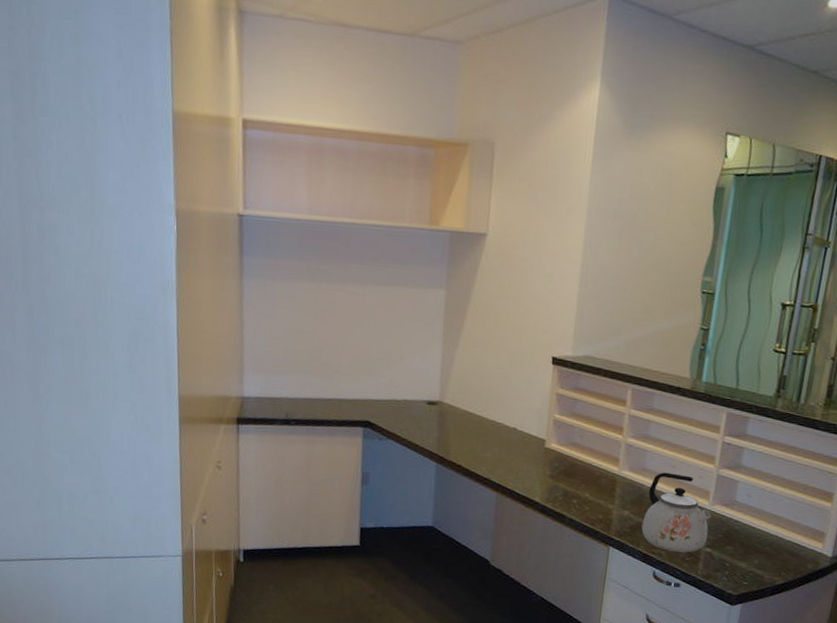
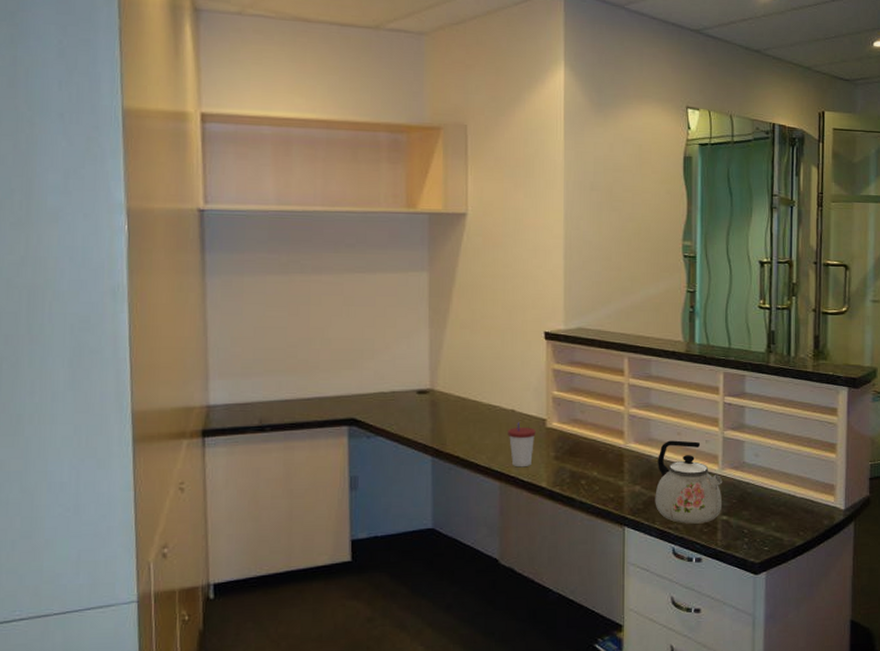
cup: none [508,440,535,482] -> present [508,422,536,468]

